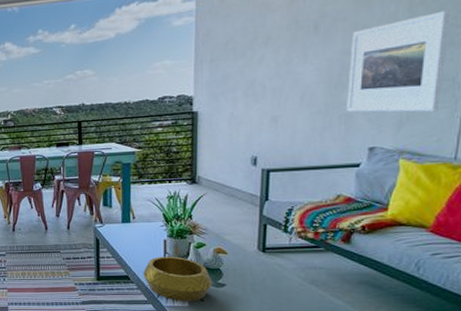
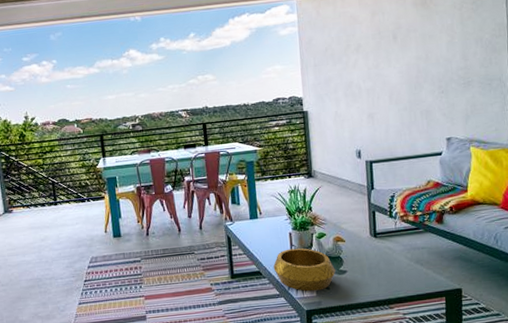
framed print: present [347,10,450,112] -> none [422,24,493,108]

